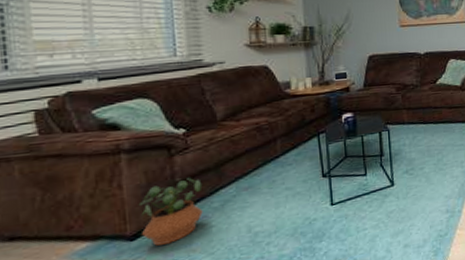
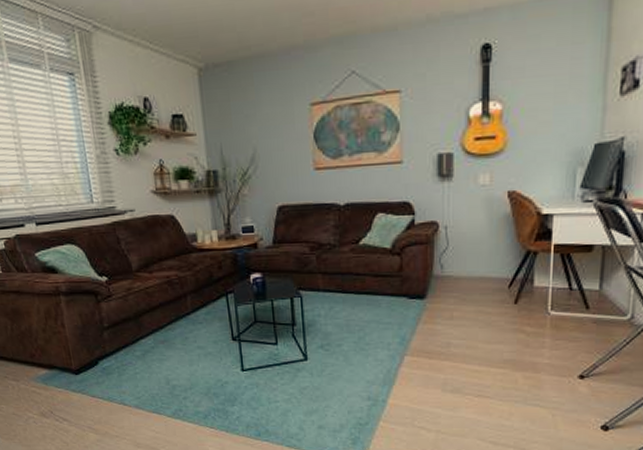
potted plant: present [138,177,203,246] -> none [78,324,128,382]

